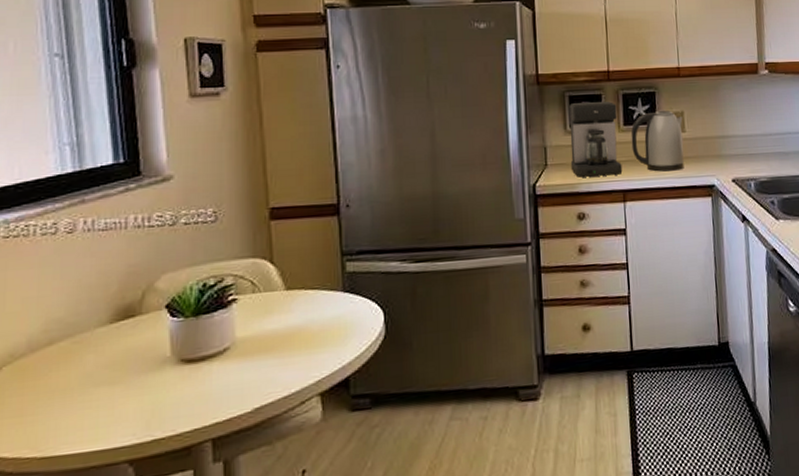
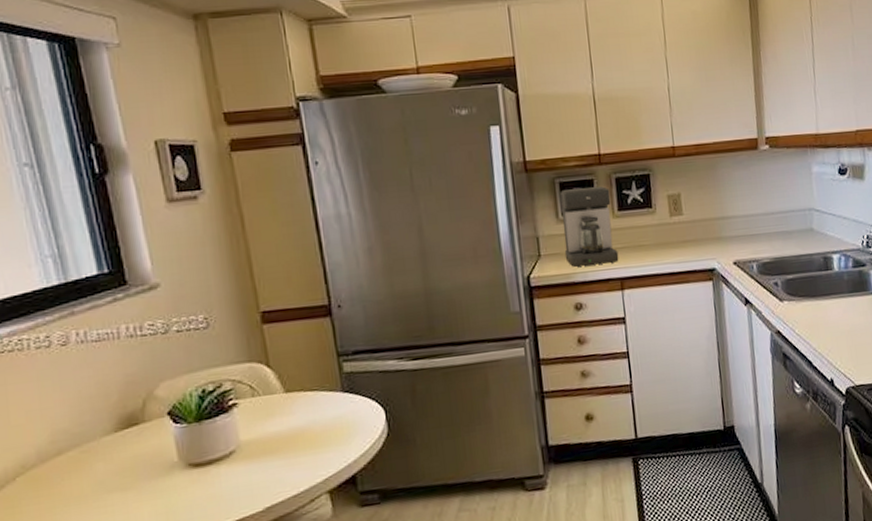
kettle: present [630,110,684,172] -> none [625,192,683,257]

